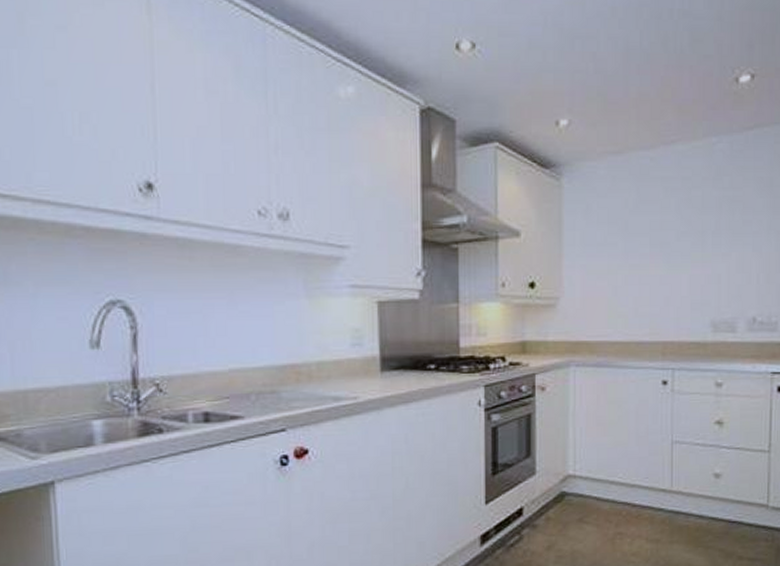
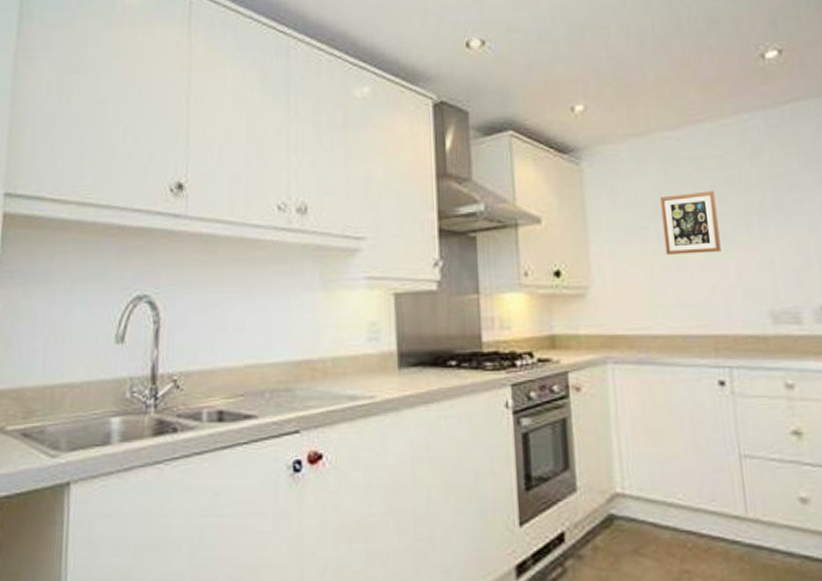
picture frame: none [630,210,678,269] -> present [660,190,721,255]

